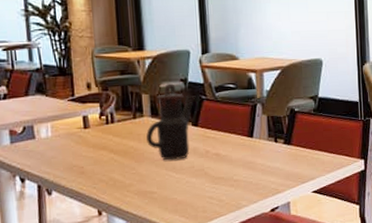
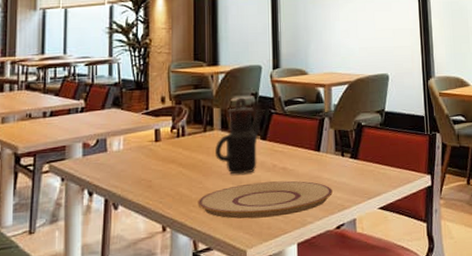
plate: none [131,166,266,203] -> present [197,180,333,219]

